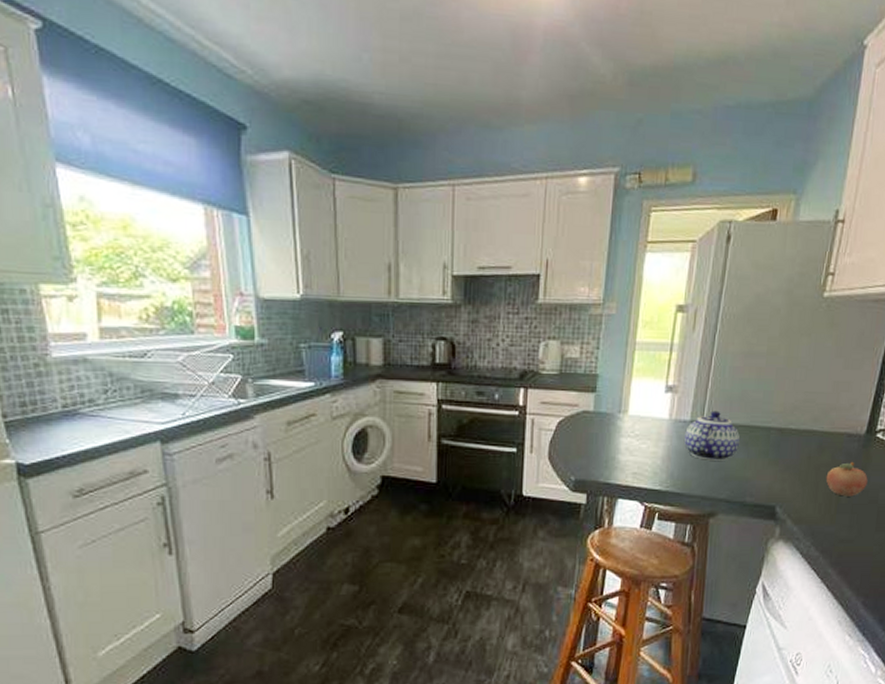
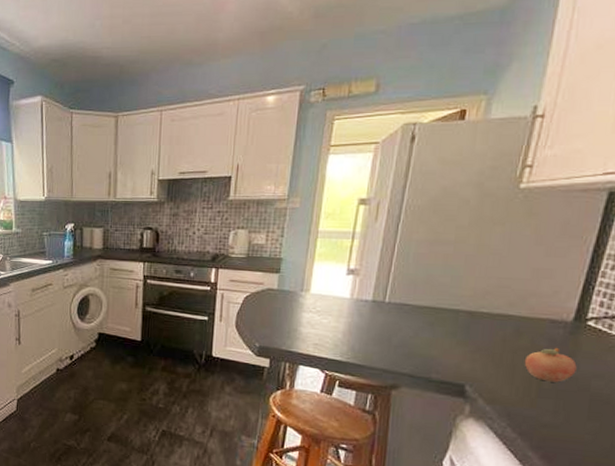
teapot: present [684,410,740,461] -> none [366,292,425,338]

